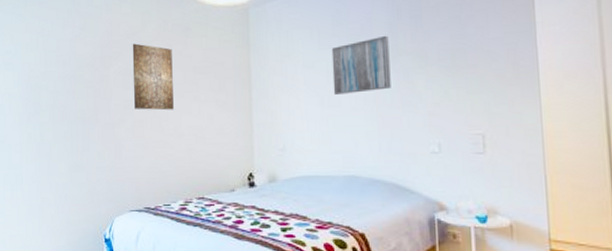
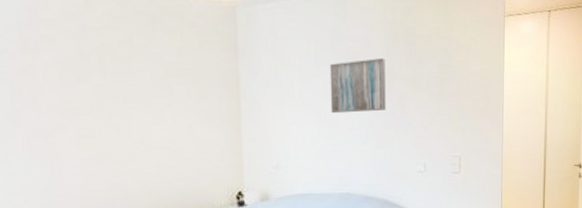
wall art: present [132,43,174,111] -> none [71,28,139,118]

